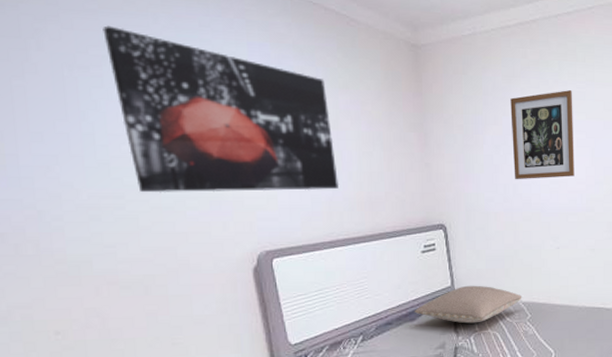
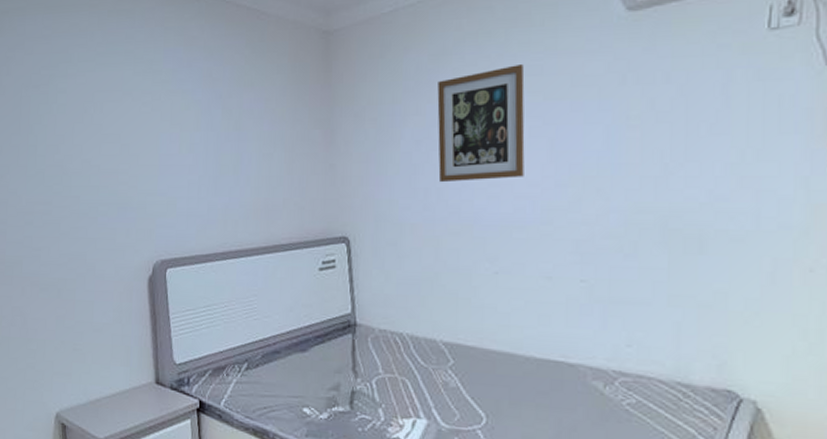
wall art: present [103,25,340,193] -> none [53,47,237,200]
pillow: present [414,285,522,324] -> none [306,314,443,364]

